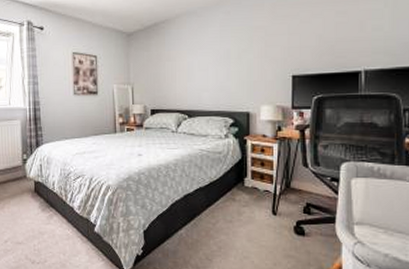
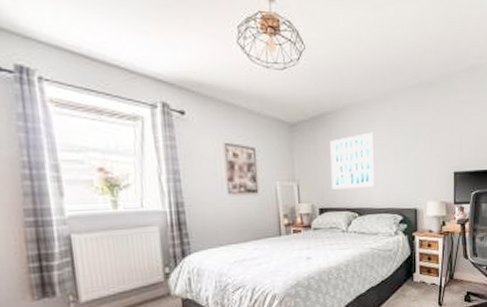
wall art: none [163,38,206,92] -> present [330,132,374,190]

